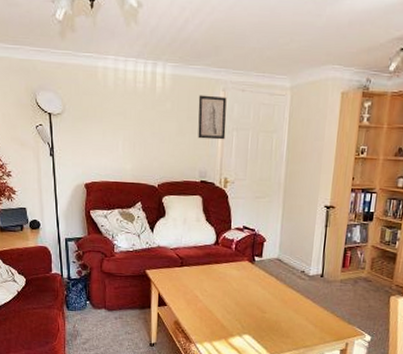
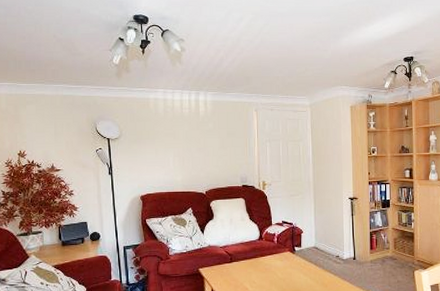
wall art: present [198,95,227,140] -> none [235,115,261,151]

